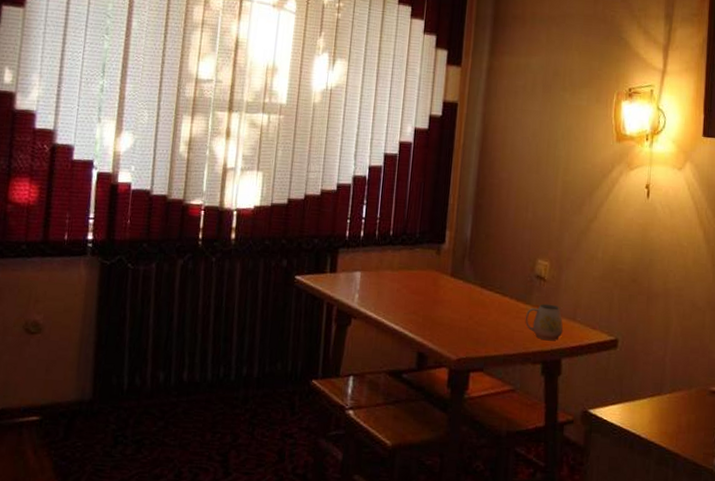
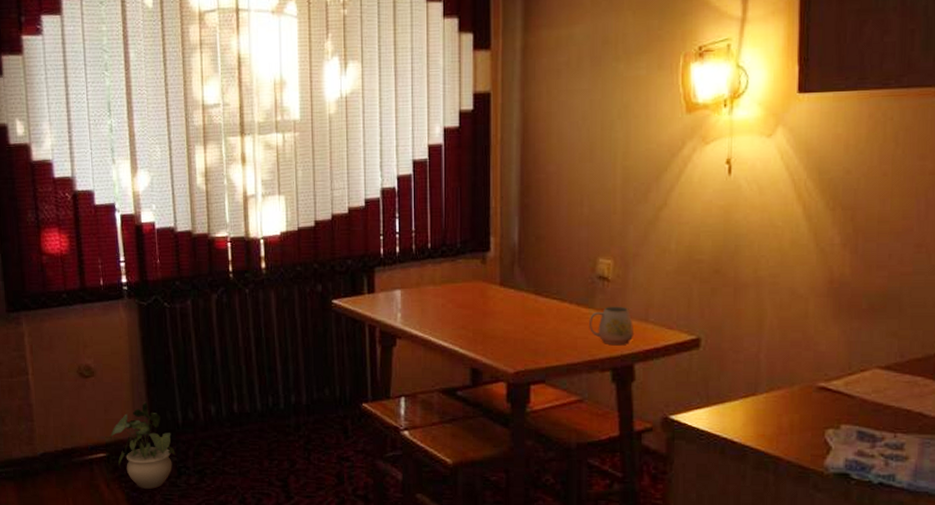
potted plant: none [46,363,115,458] -> present [110,401,175,489]

